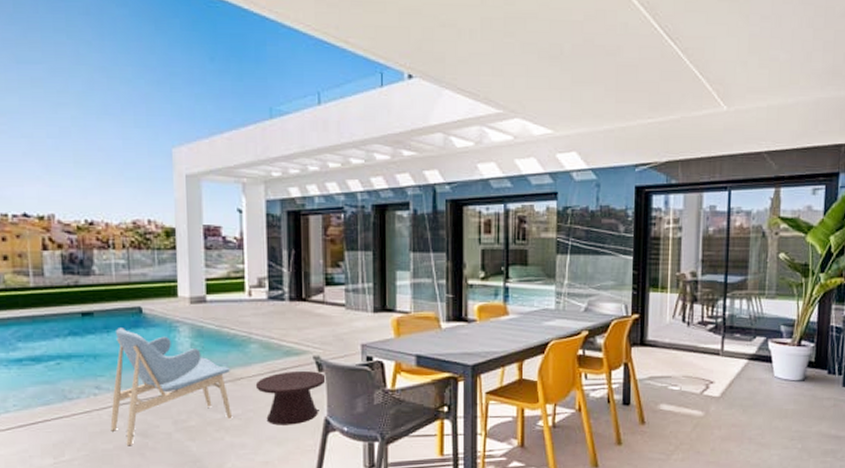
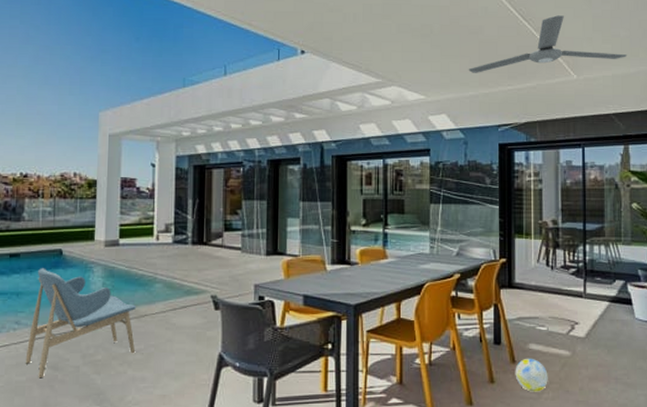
side table: present [255,370,327,426] -> none [158,308,223,360]
ceiling fan: none [603,33,785,103] -> present [468,15,627,73]
ball: none [644,418,679,453] -> present [515,358,548,392]

